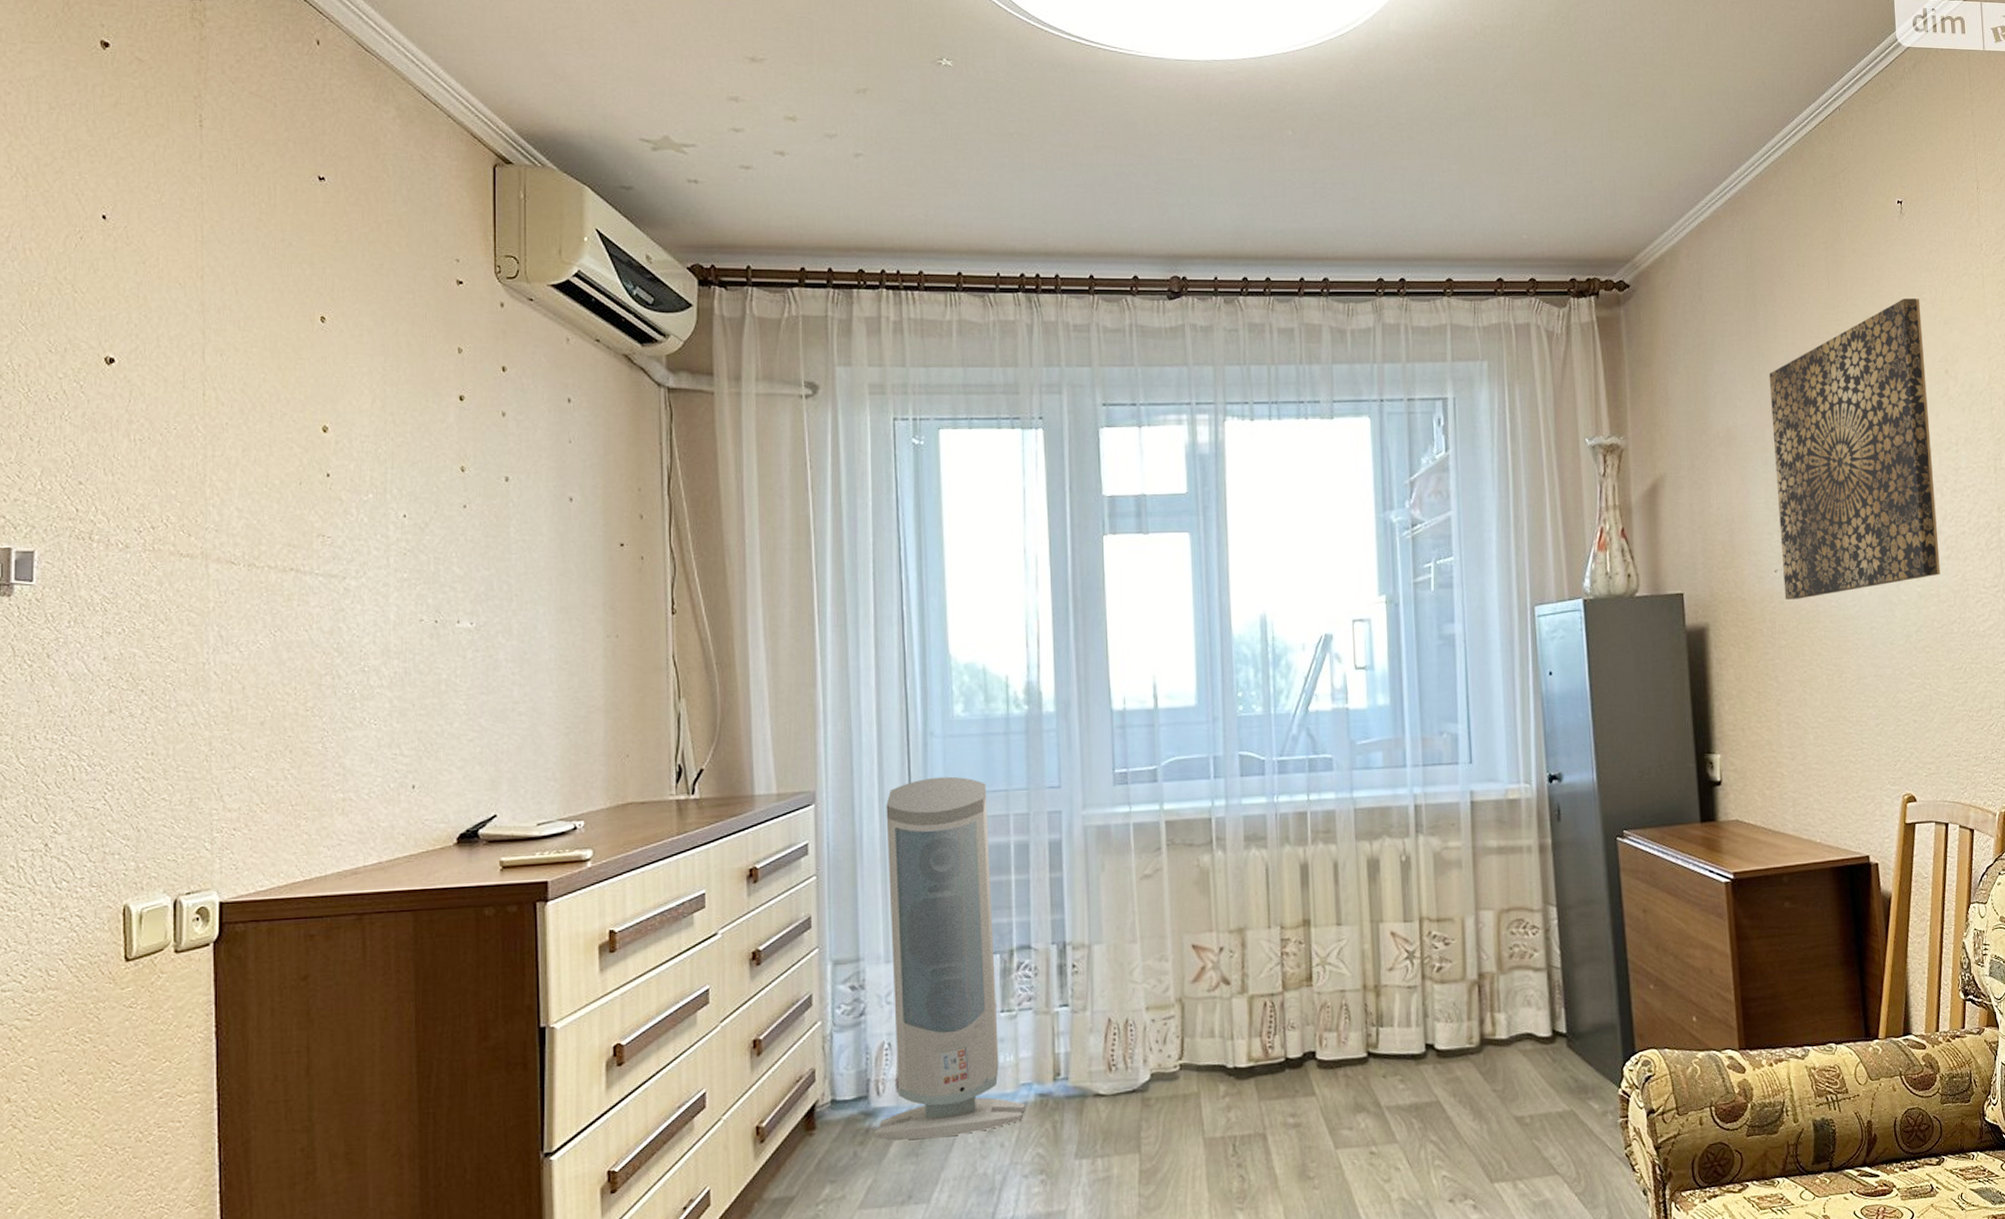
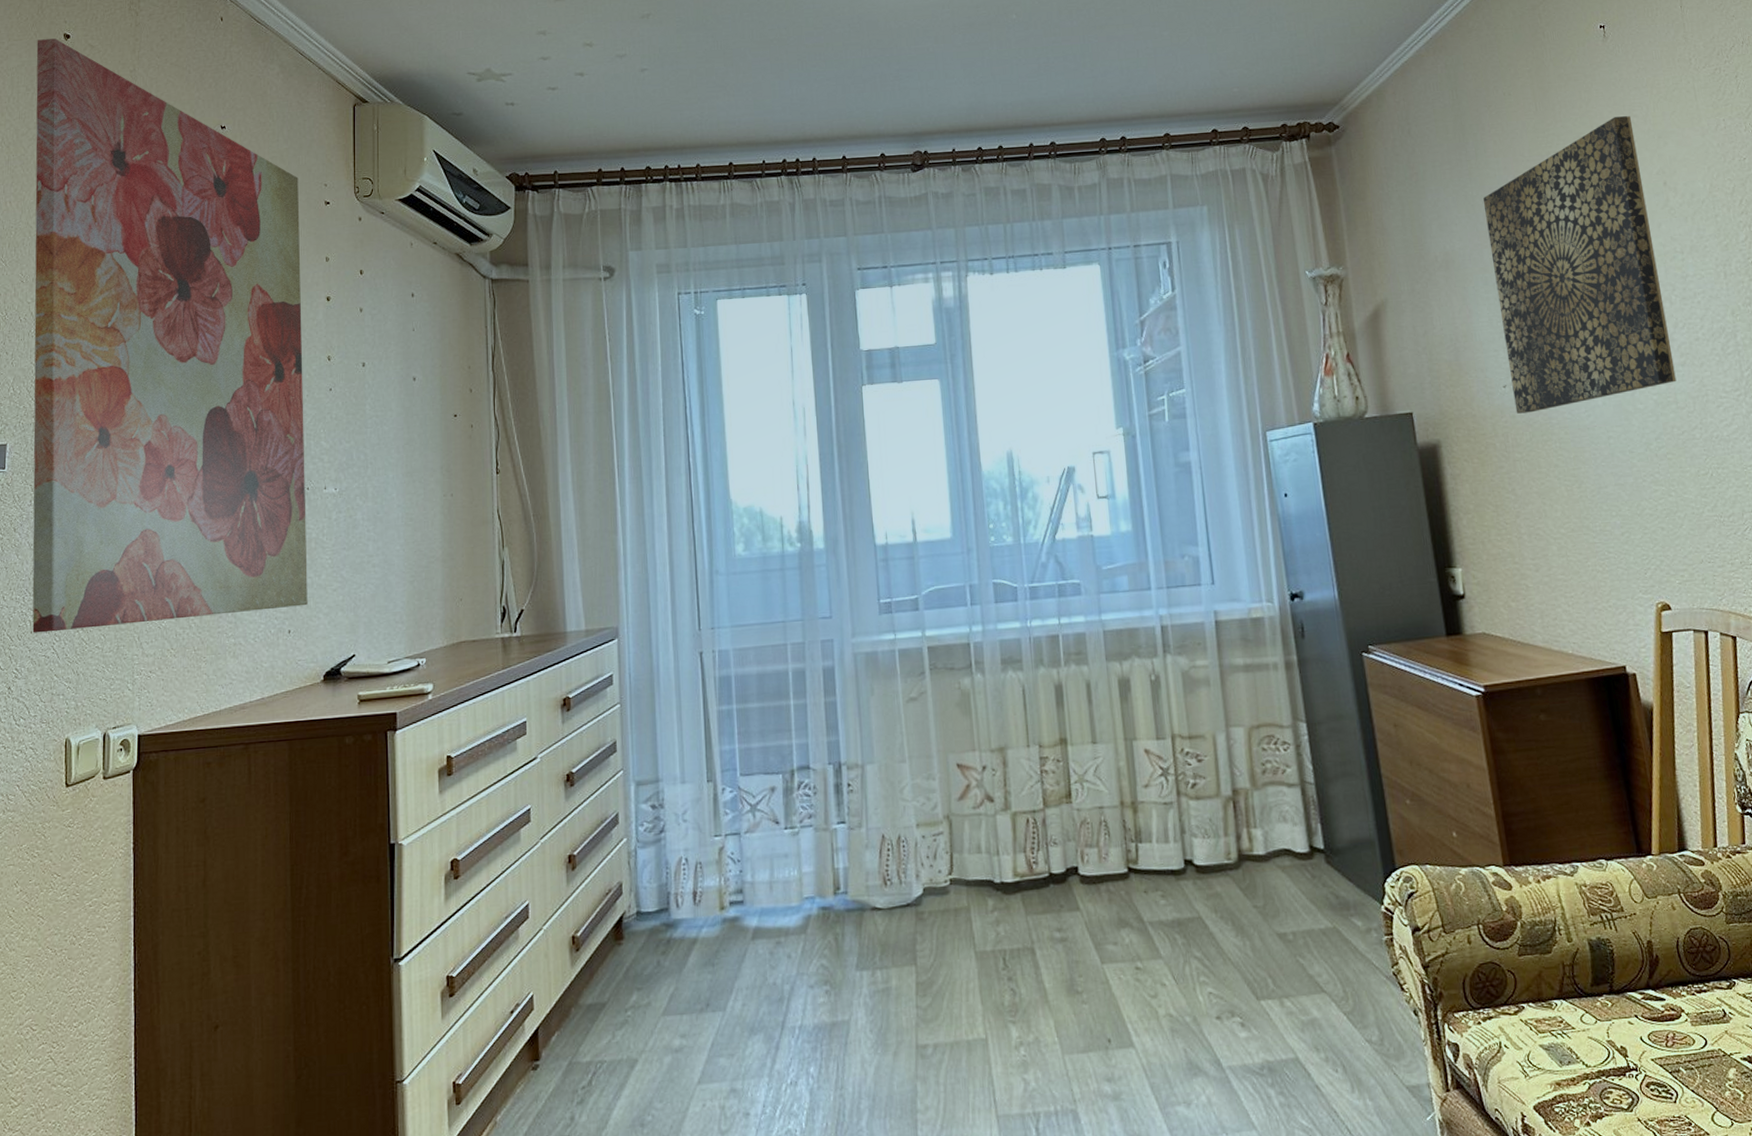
wall art: none [62,45,436,781] -> present [32,38,308,633]
air purifier: present [873,776,1025,1140] -> none [674,610,809,950]

